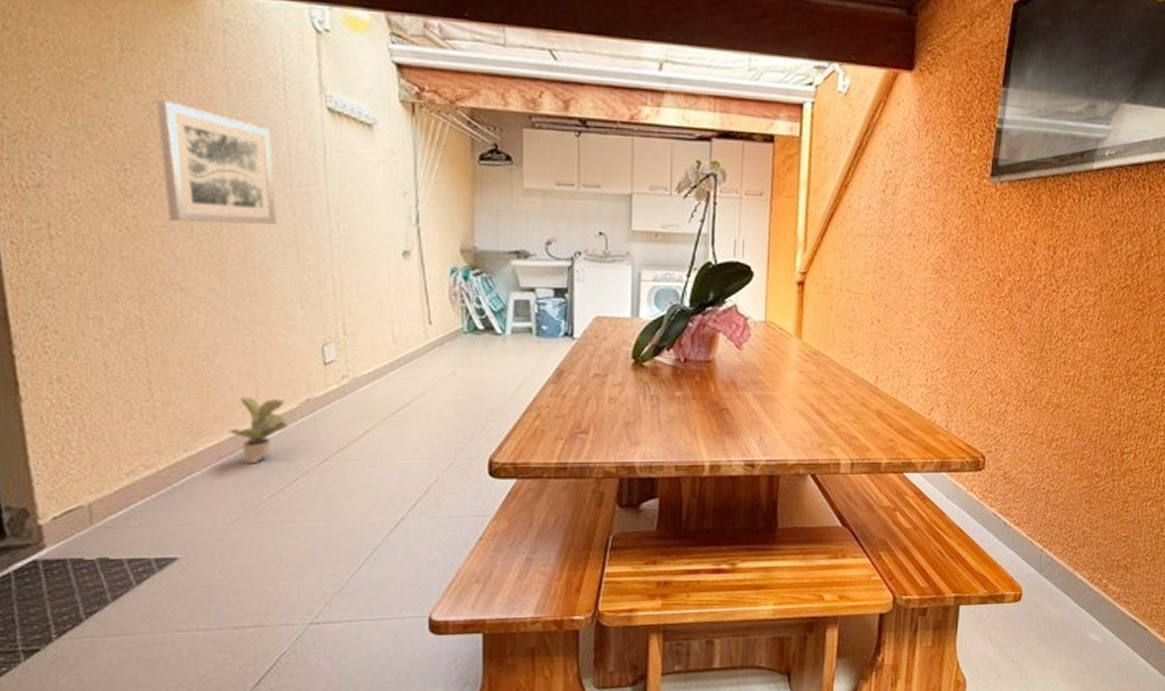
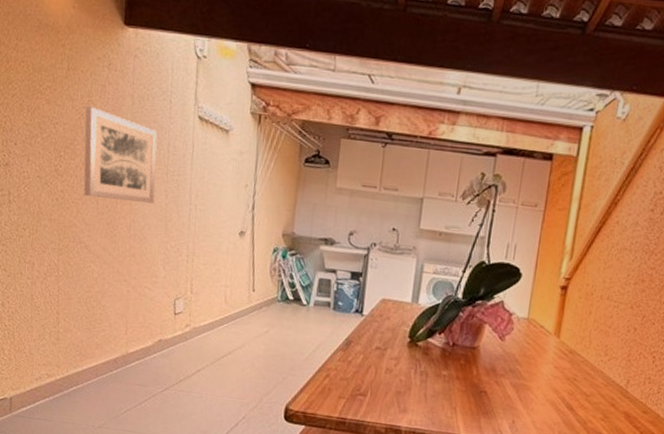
potted plant: present [227,397,288,464] -> none [103,332,145,384]

